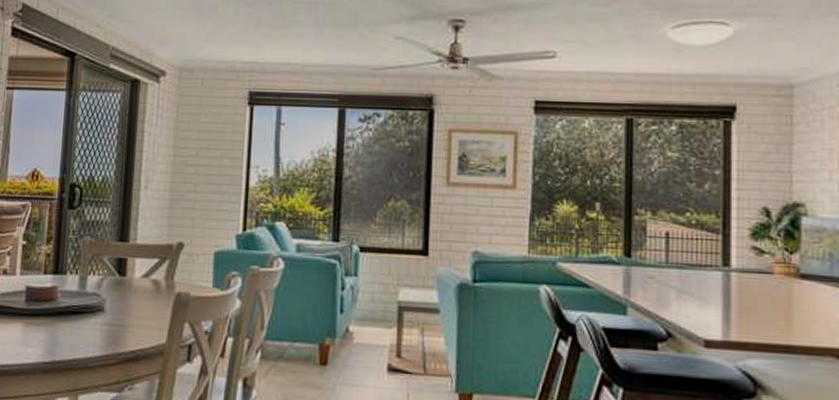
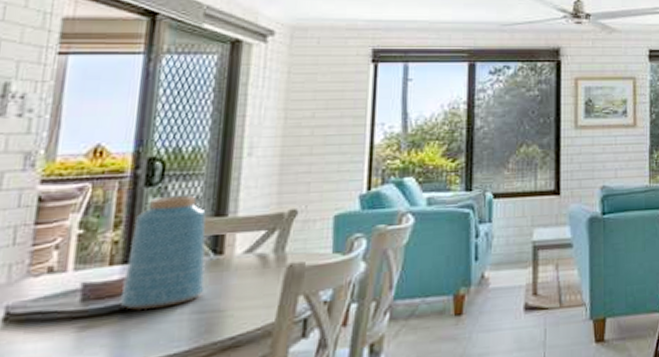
vase: none [52,220,113,316] -> present [120,196,206,311]

